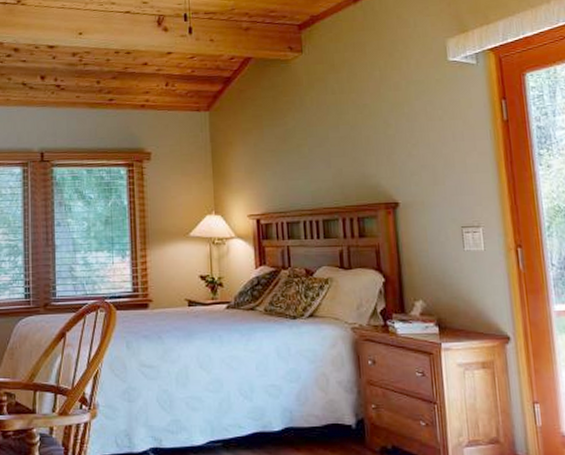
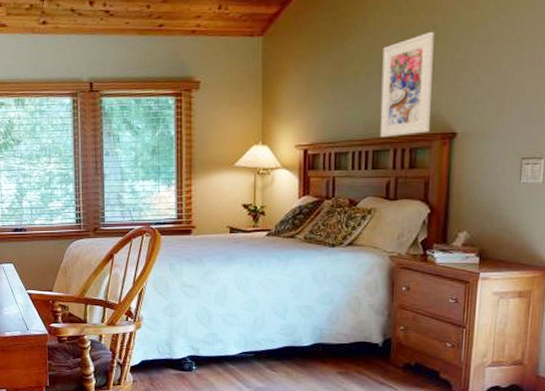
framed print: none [321,110,374,208] -> present [379,32,434,138]

